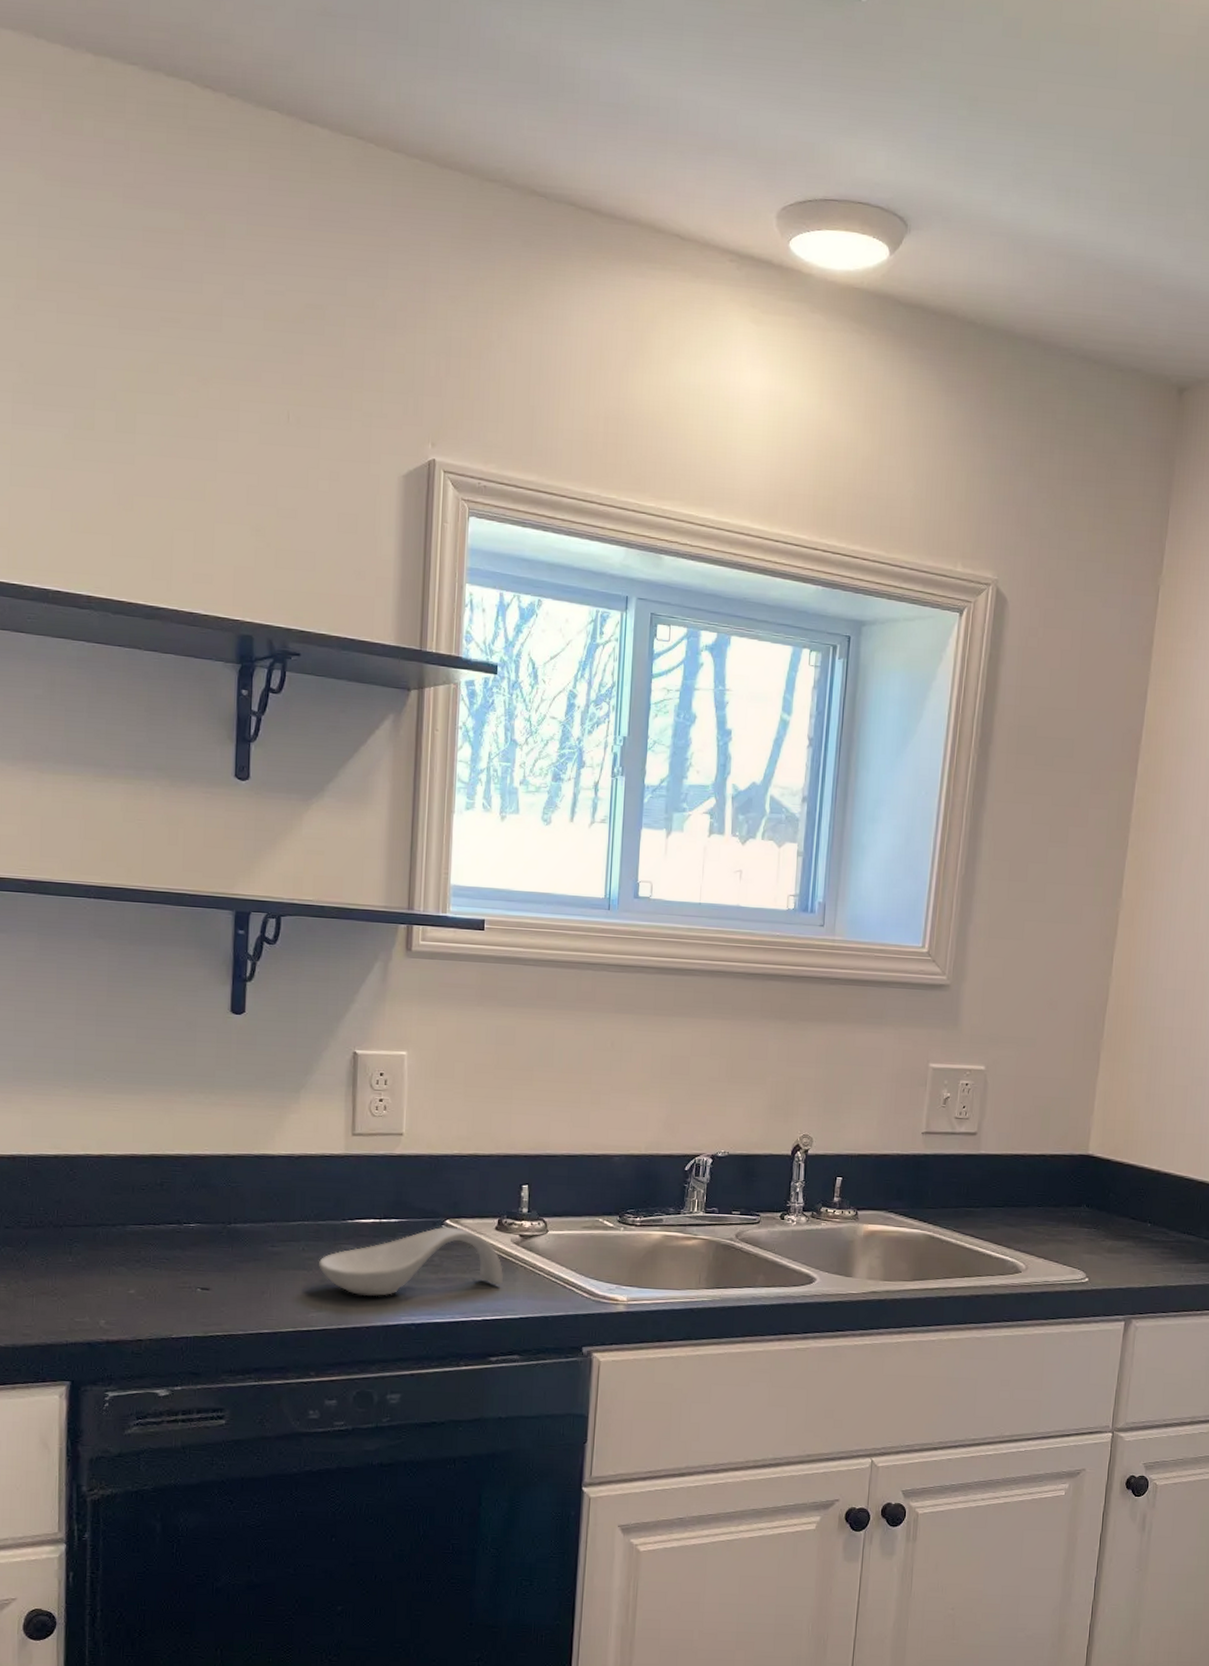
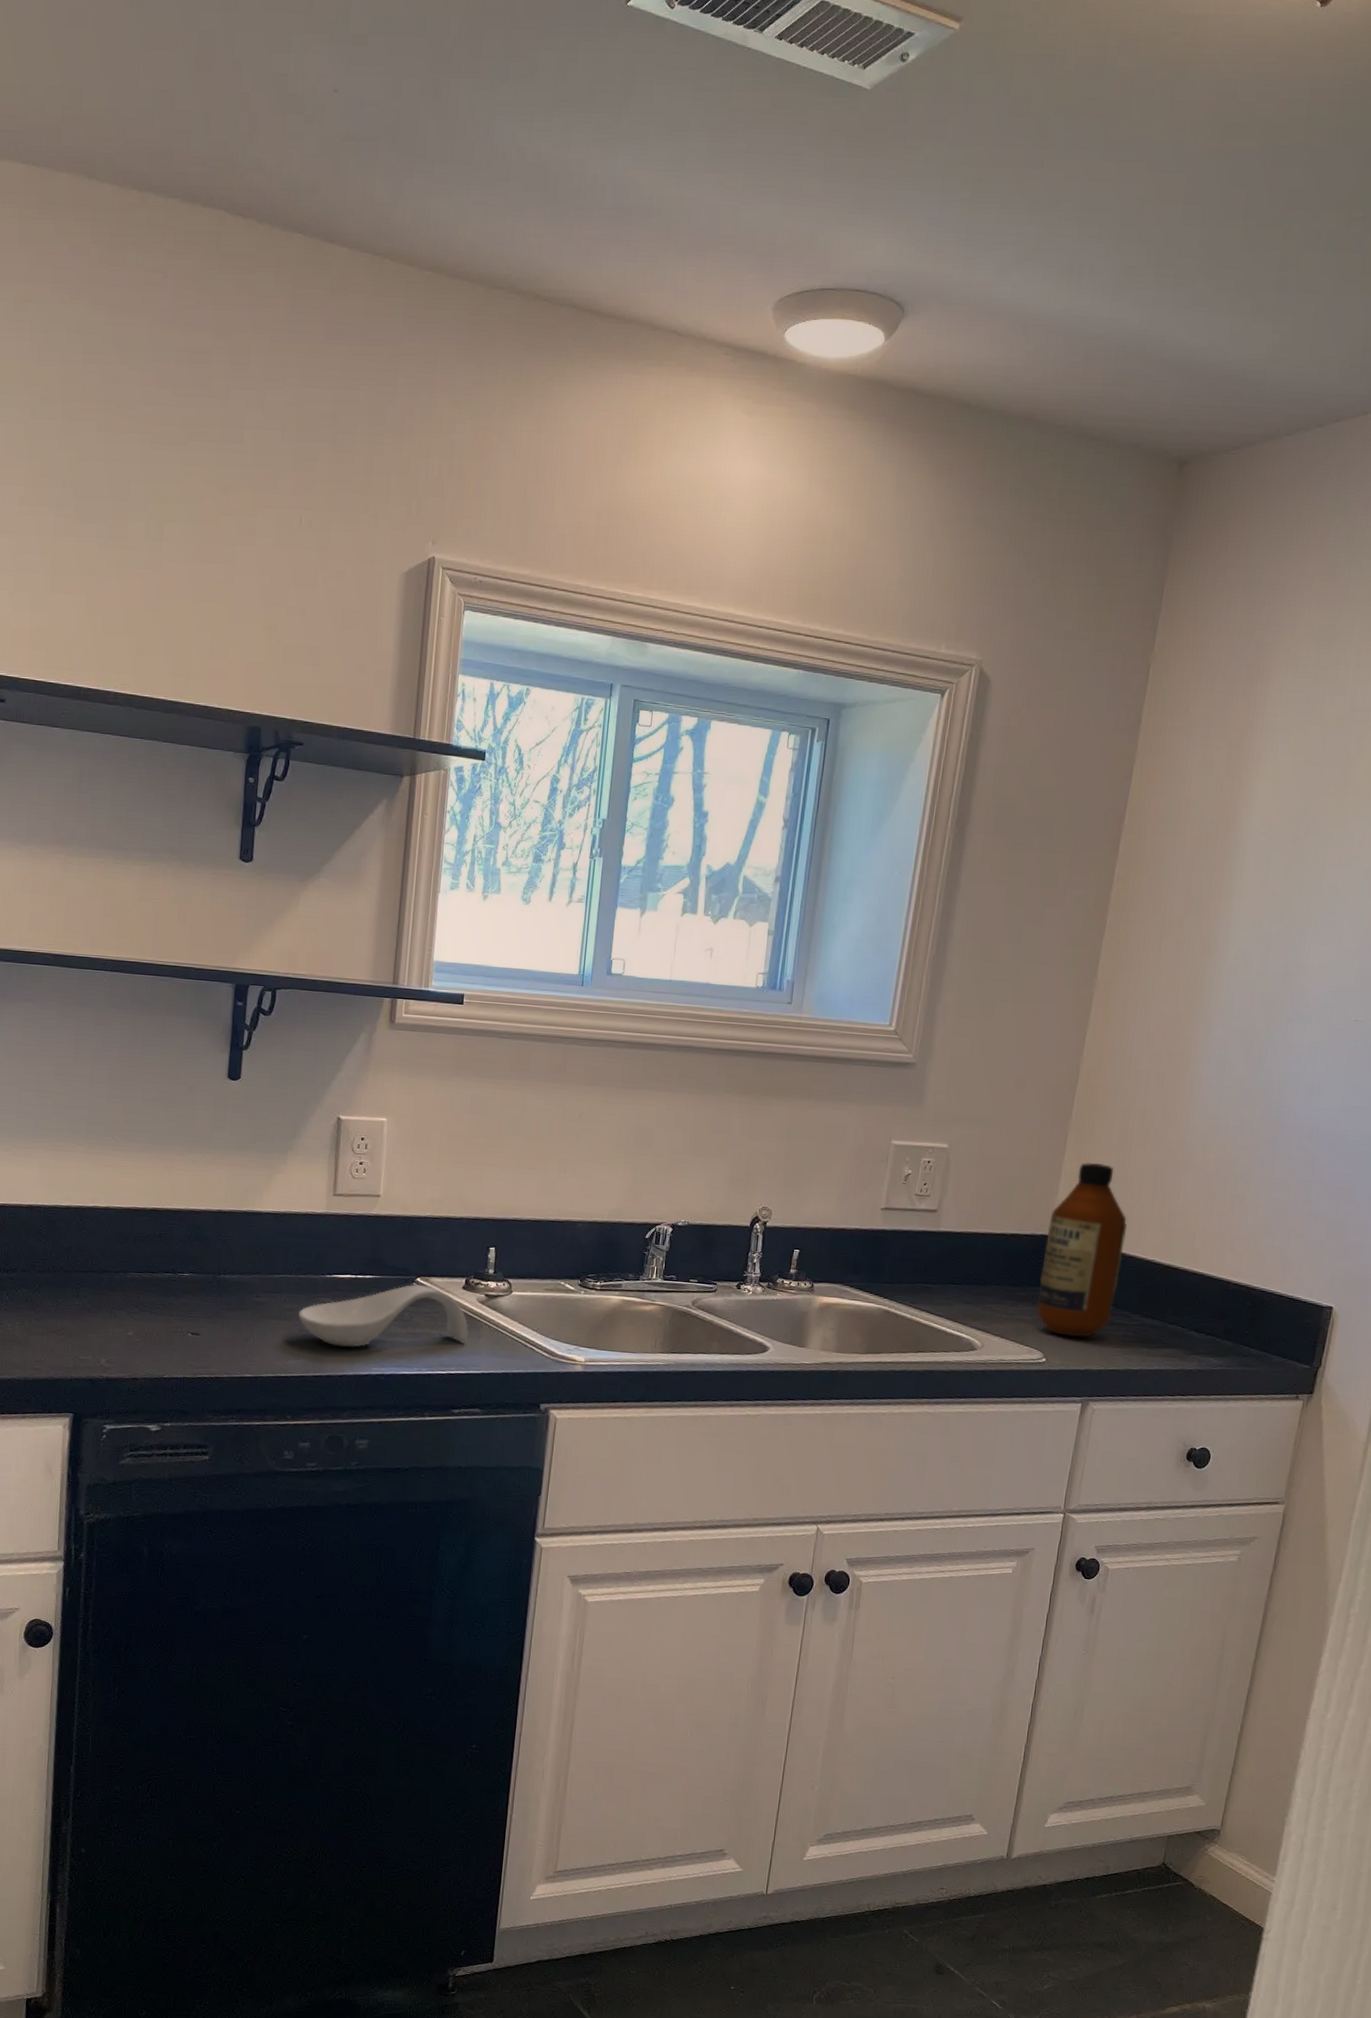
bottle: none [1078,1081,1161,1256] -> present [1037,1163,1128,1338]

